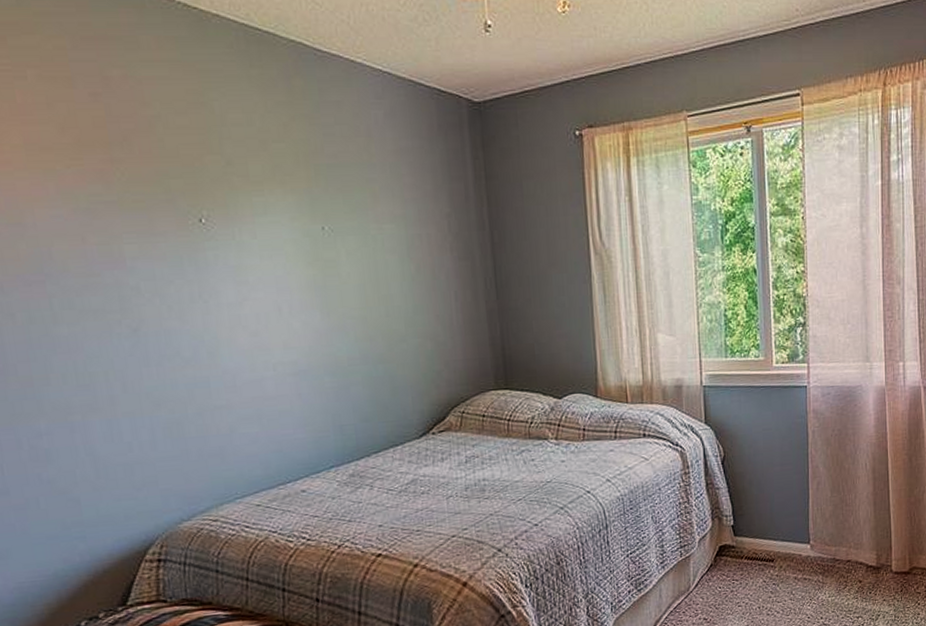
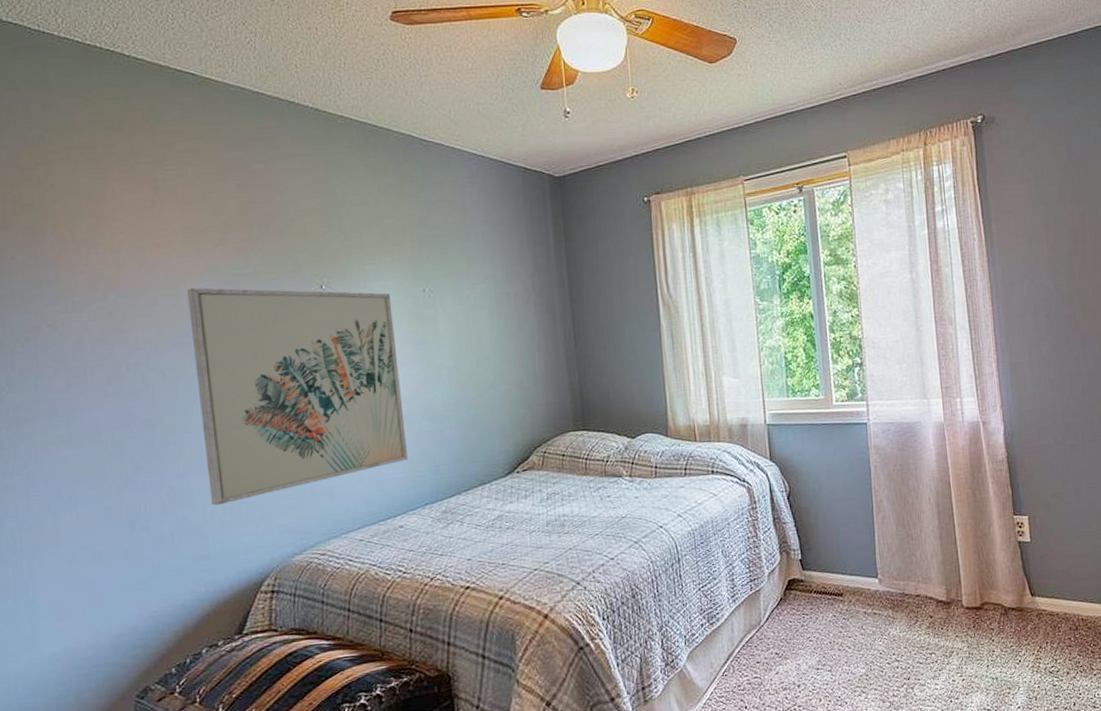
wall art: none [36,217,309,467] -> present [187,288,408,506]

